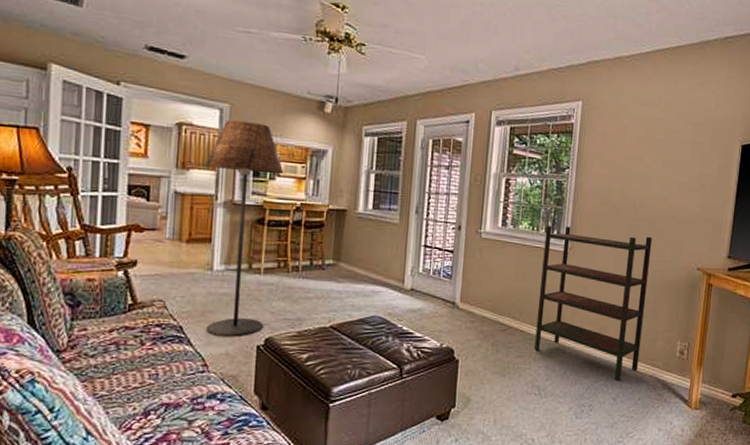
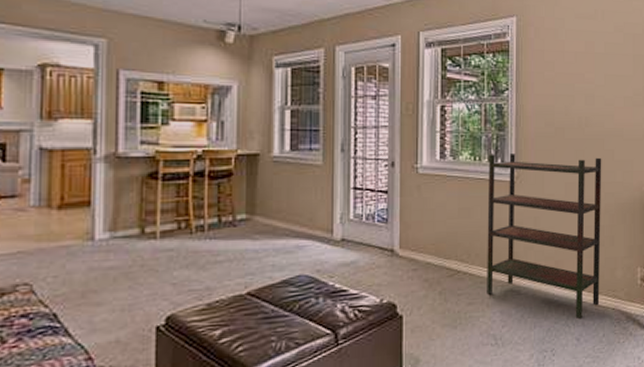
floor lamp: present [204,119,284,337] -> none [77,56,180,322]

